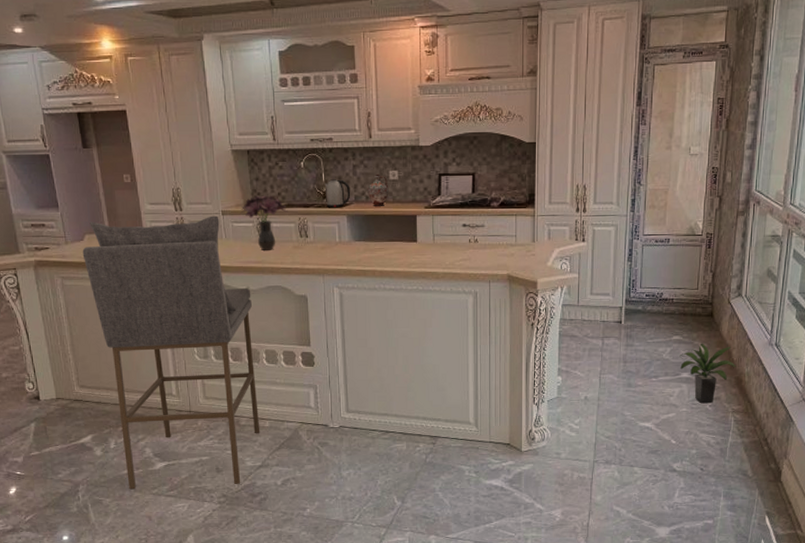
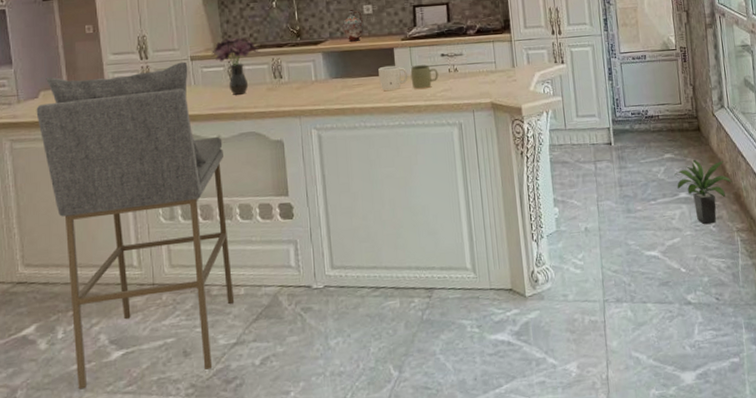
kettle: present [324,179,351,208] -> none [297,16,325,47]
mug: none [400,232,429,257] -> present [378,65,408,92]
mug: none [431,234,458,258] -> present [410,64,439,90]

